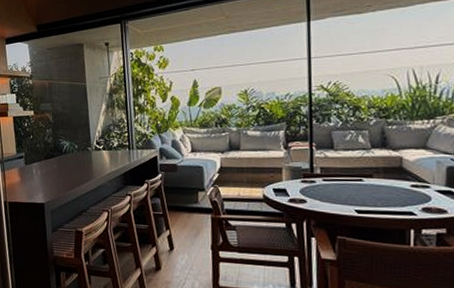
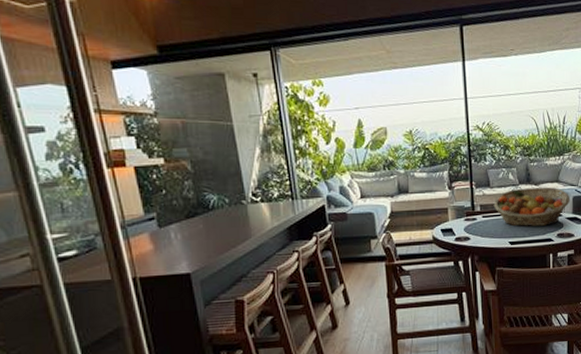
fruit basket: none [337,152,443,197] -> present [493,186,571,227]

